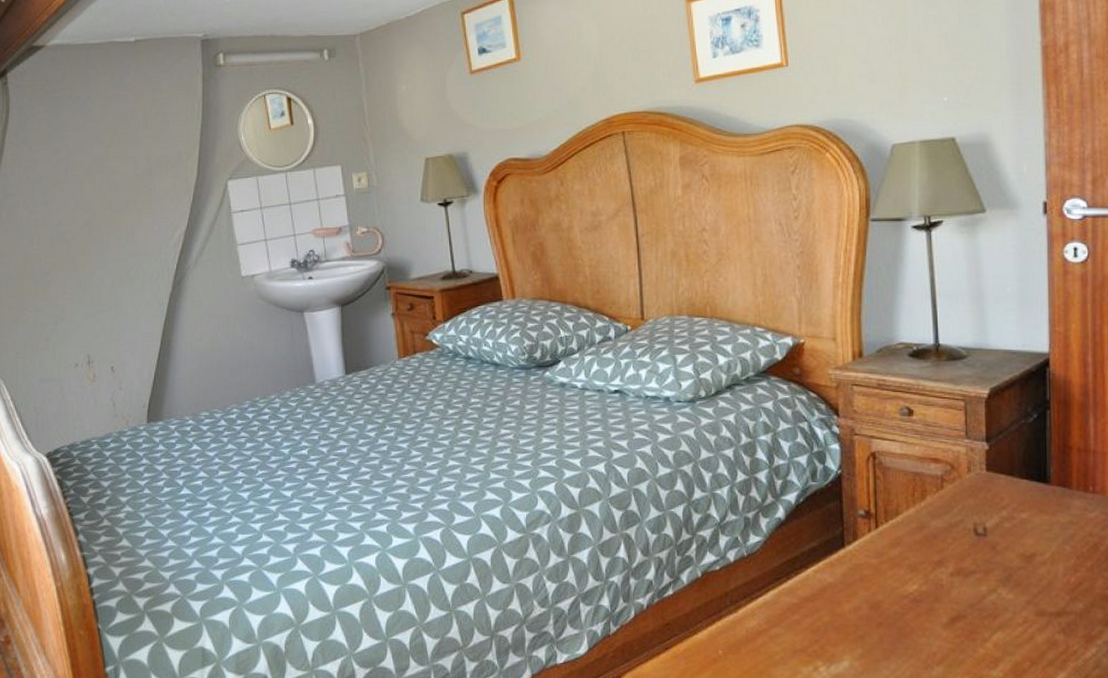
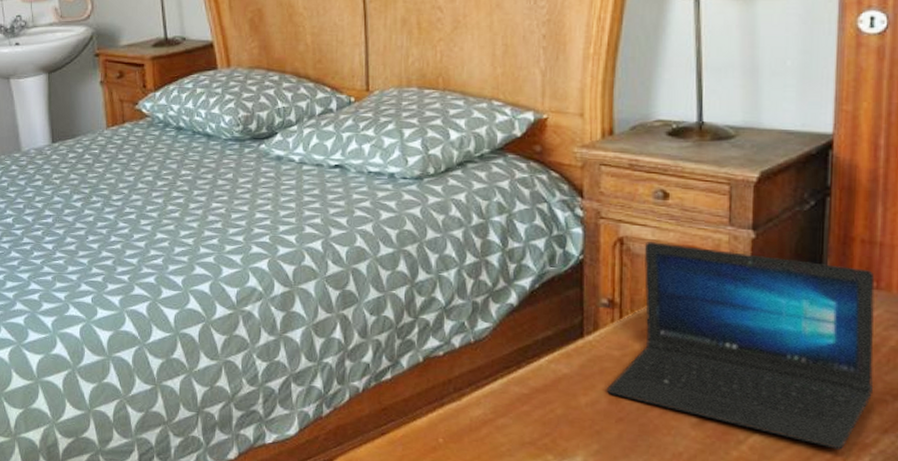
laptop: none [868,456,1096,643] -> present [607,242,875,450]

